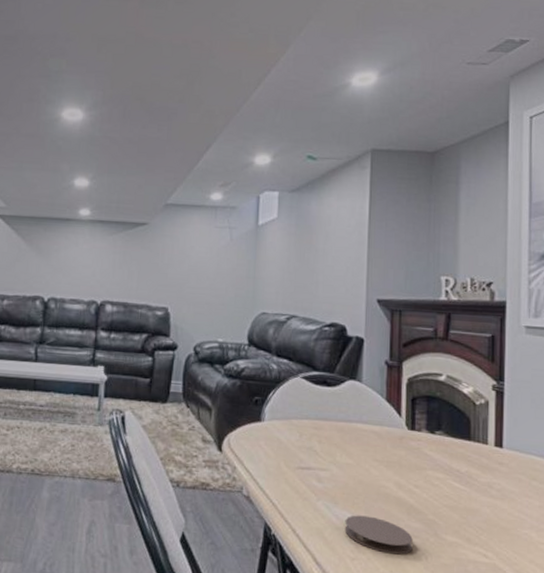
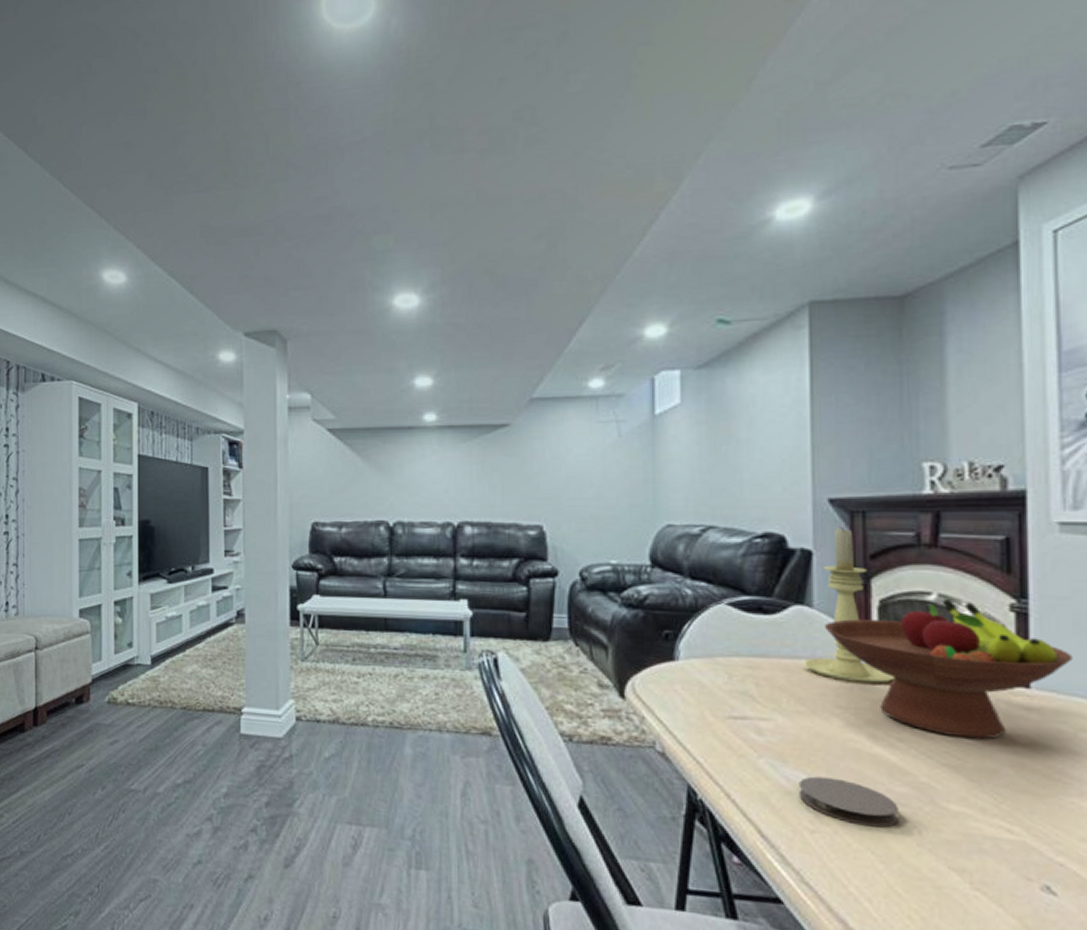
candle holder: none [352,321,415,443] -> present [802,527,895,684]
fruit bowl: none [369,380,530,487] -> present [823,599,1073,740]

